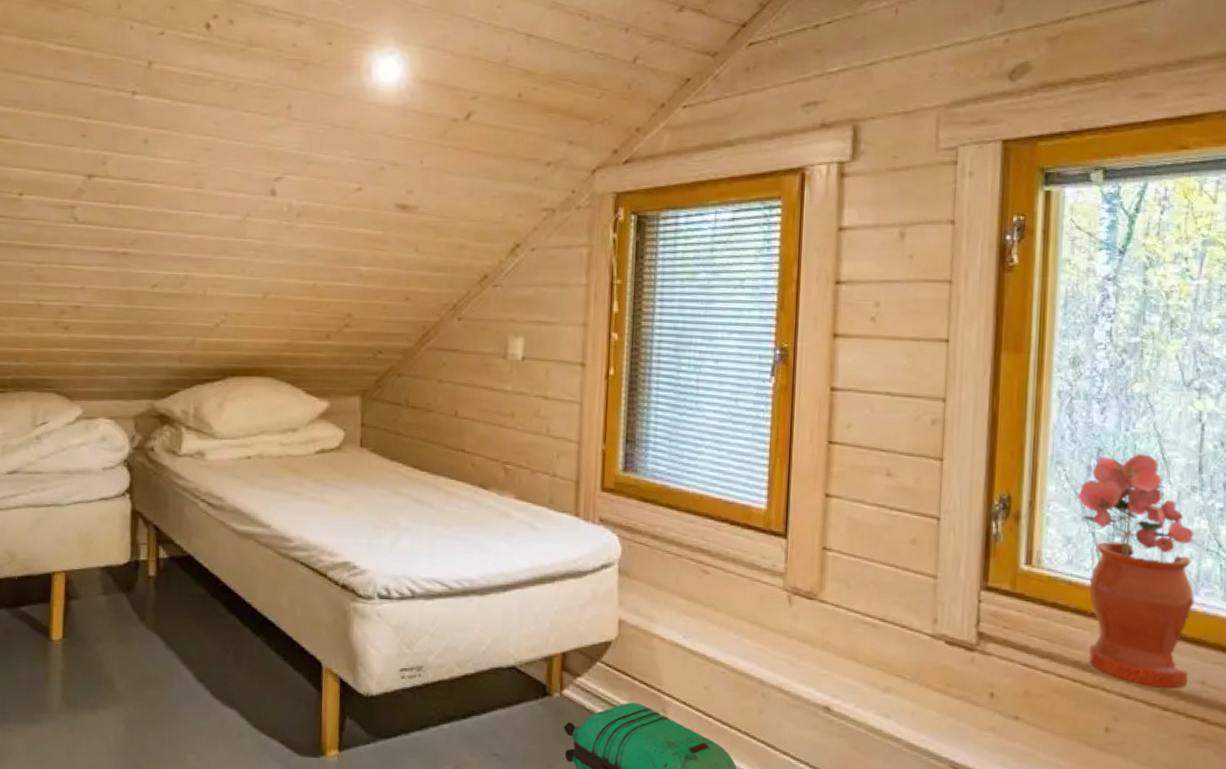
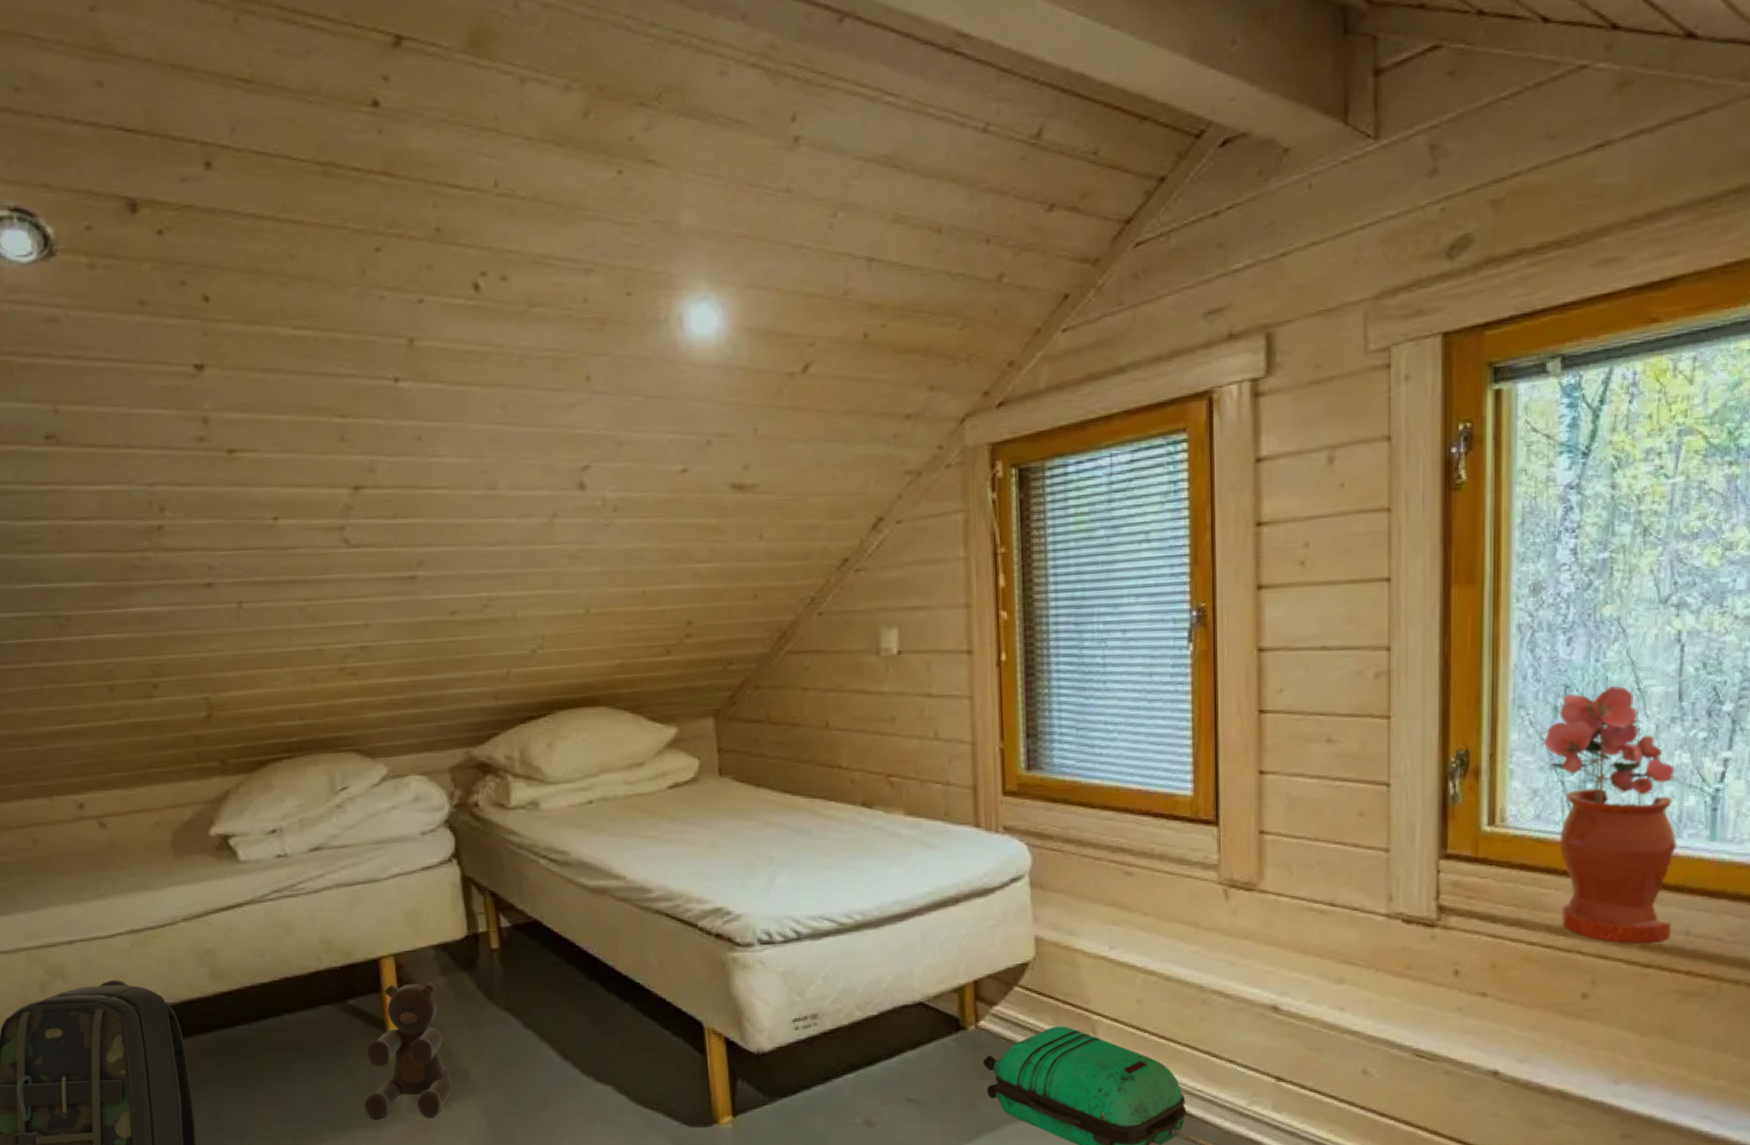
teddy bear: none [21,597,99,721] -> present [364,982,452,1120]

